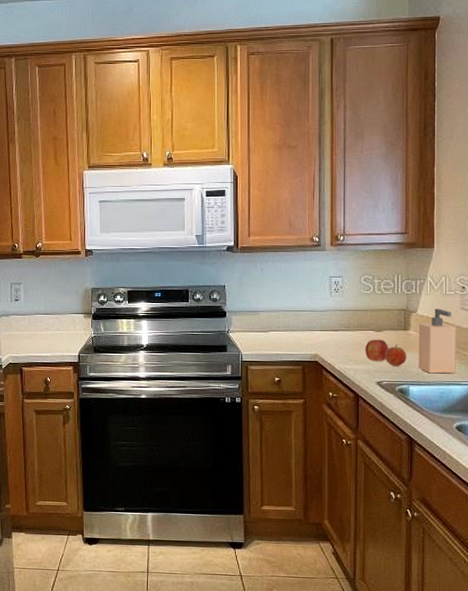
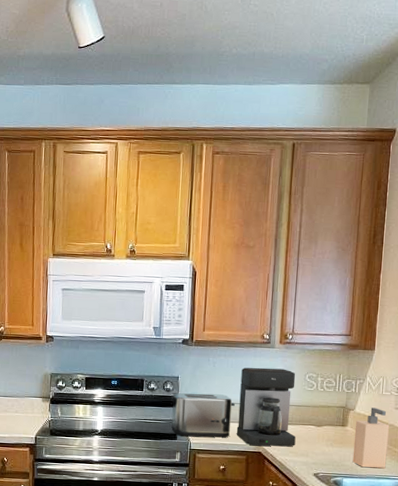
toaster: none [219,302,287,348] -> present [171,392,235,438]
coffee maker: none [290,272,355,355] -> present [236,367,296,447]
fruit: present [365,339,389,362] -> none [305,433,327,455]
fruit: present [384,344,407,367] -> none [322,439,343,460]

